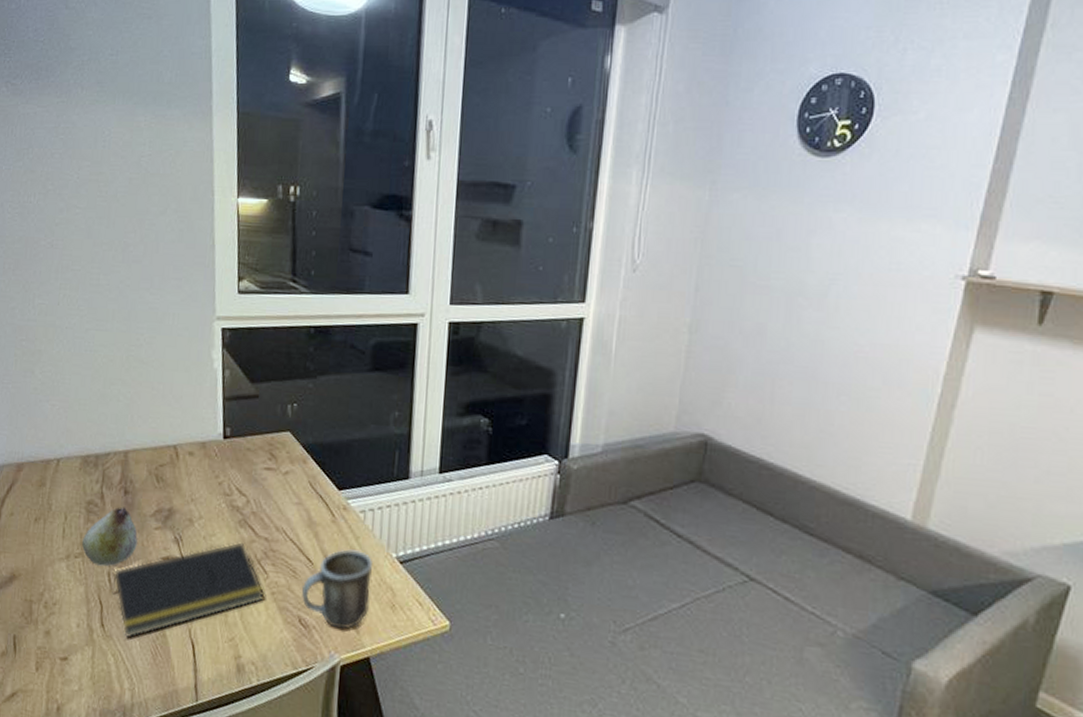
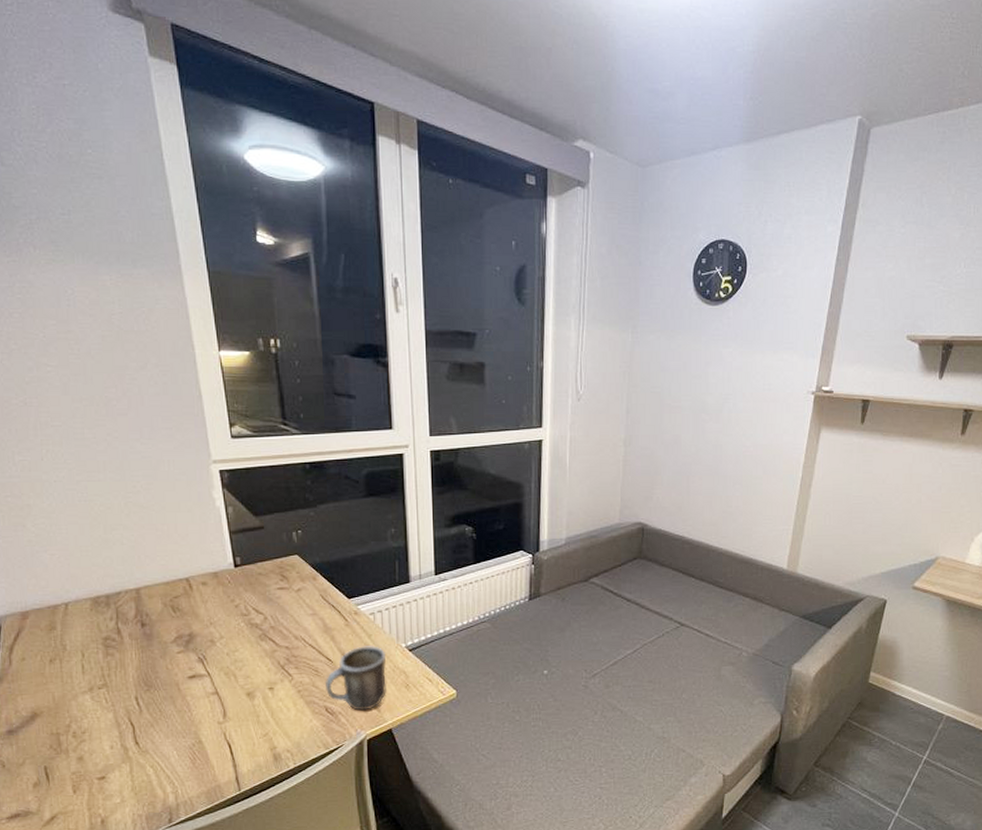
fruit: present [81,507,138,566] -> none [103,638,161,693]
notepad: present [112,541,265,639] -> none [141,653,292,750]

